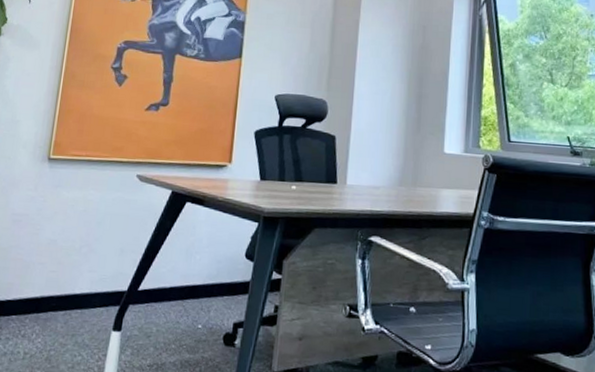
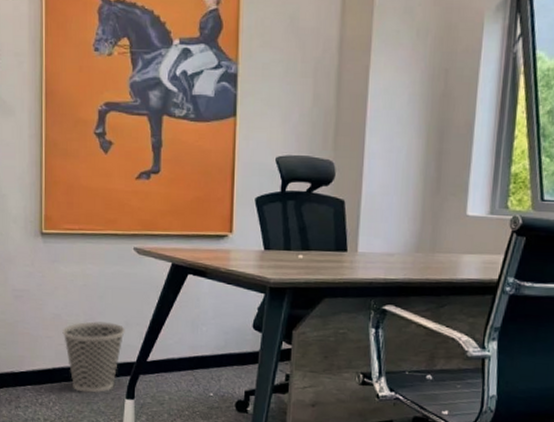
wastebasket: none [55,247,120,324] -> present [61,321,125,393]

